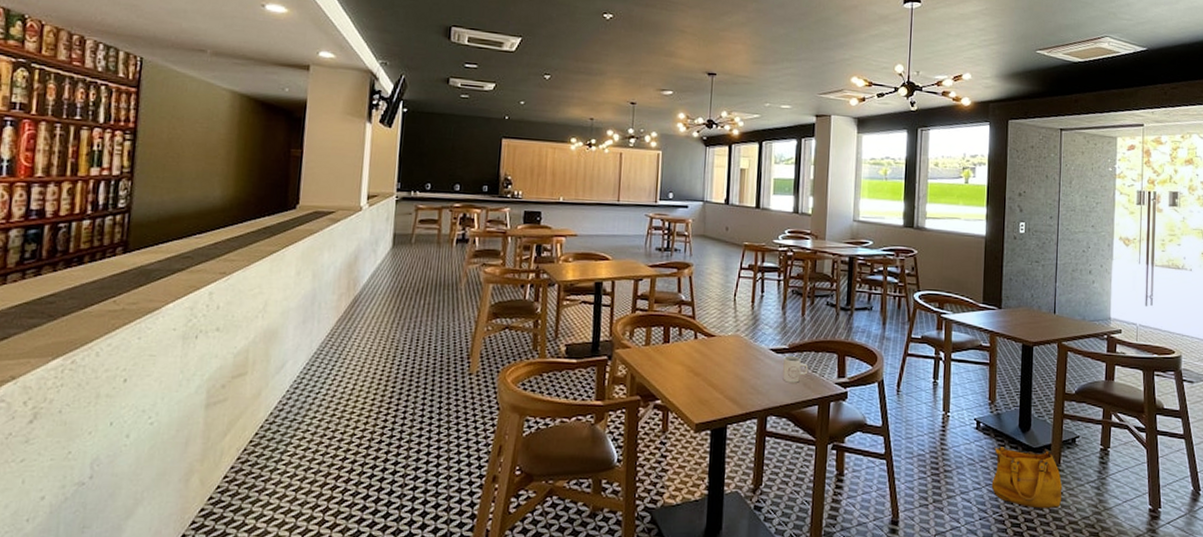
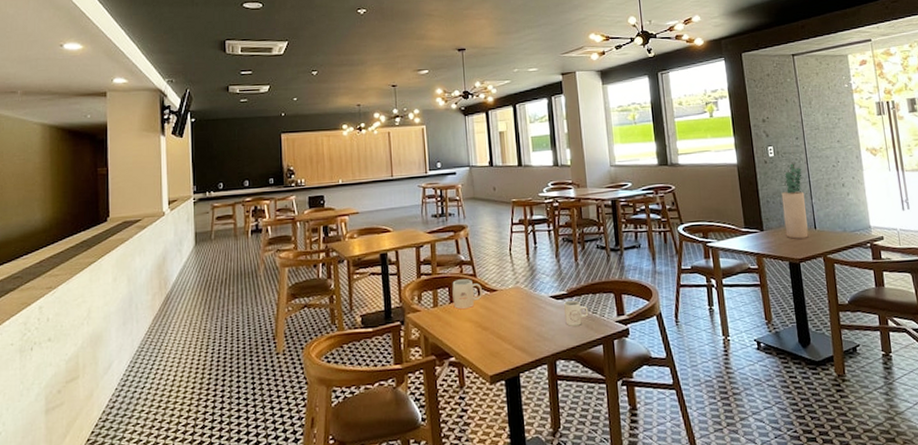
mug: none [666,320,701,352] -> present [452,279,483,310]
handbag: present [991,446,1063,509] -> none [778,361,853,421]
vase: none [1023,241,1051,323] -> present [781,162,809,240]

